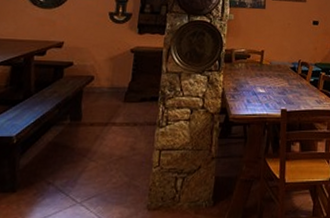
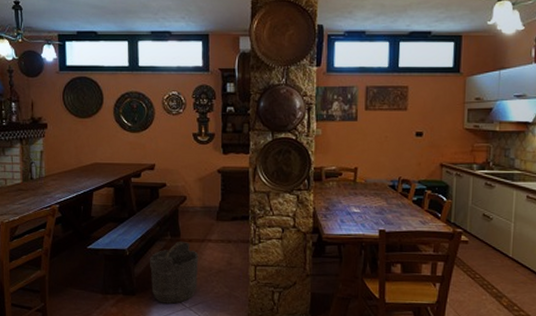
bucket: none [38,126,100,200] -> present [149,242,199,304]

